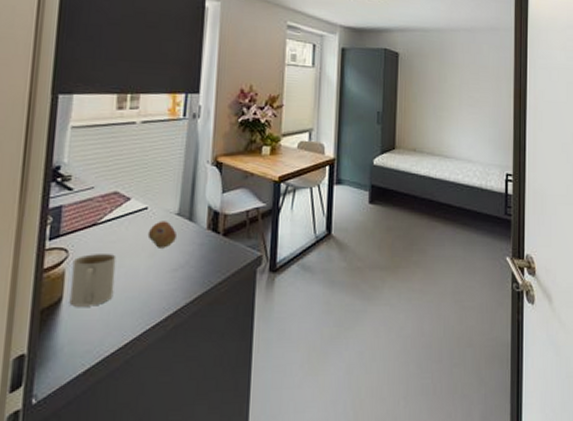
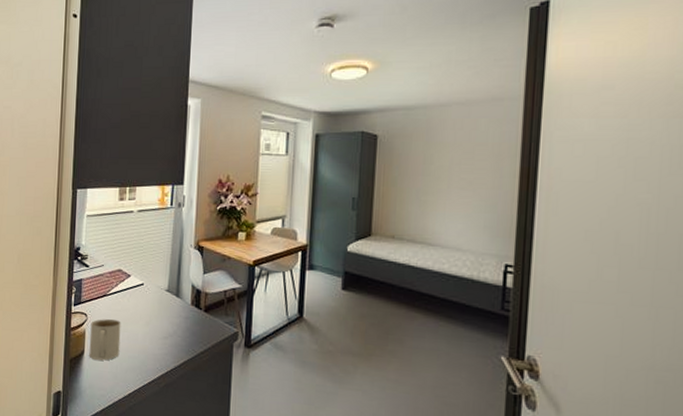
fruit: present [147,221,176,248] -> none [144,295,166,319]

